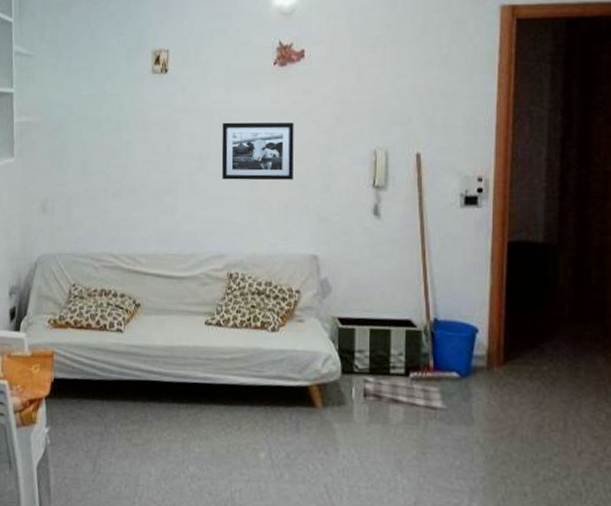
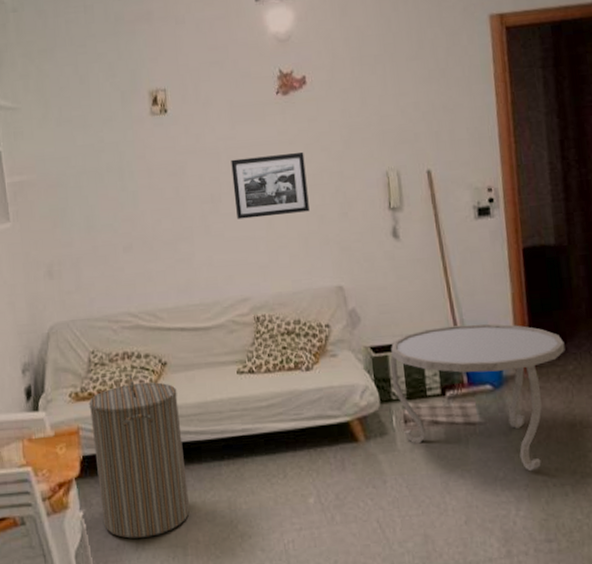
laundry hamper: none [65,310,147,463] -> present [88,374,190,539]
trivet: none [356,308,542,465] -> present [390,323,565,472]

